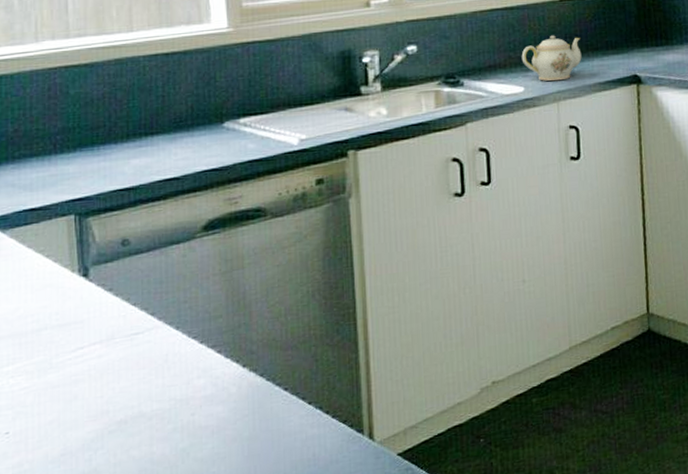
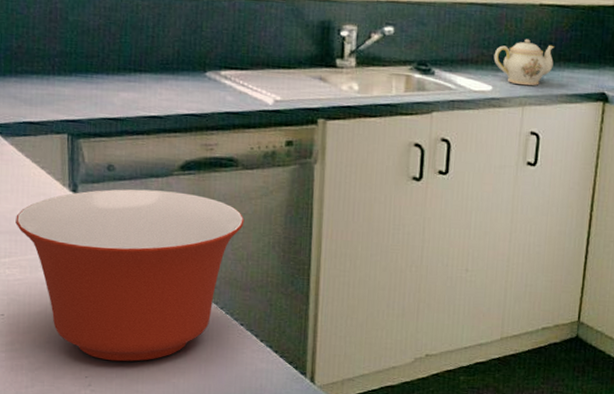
mixing bowl: none [19,254,279,462] -> present [15,189,245,362]

